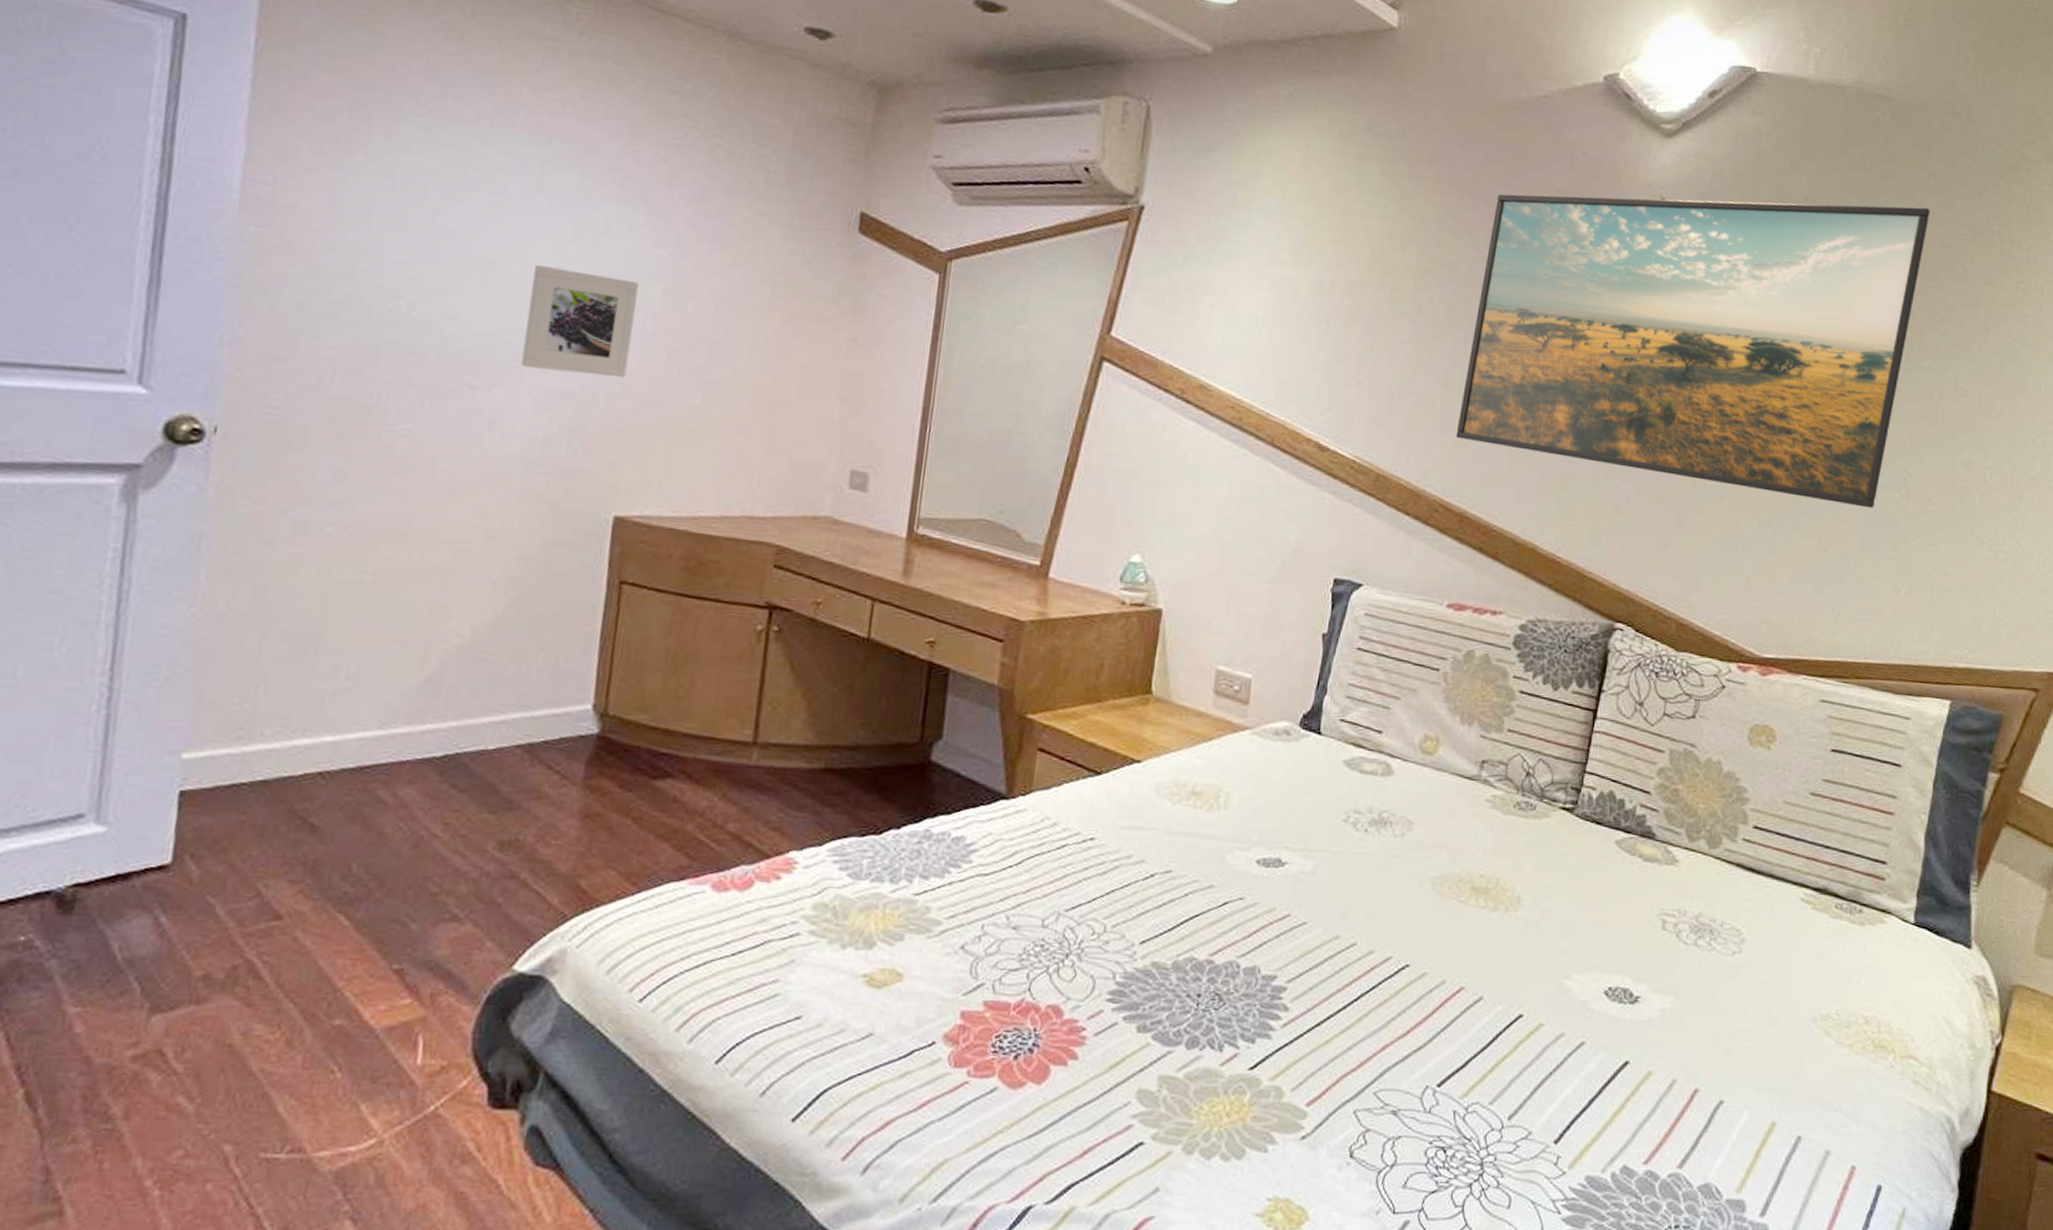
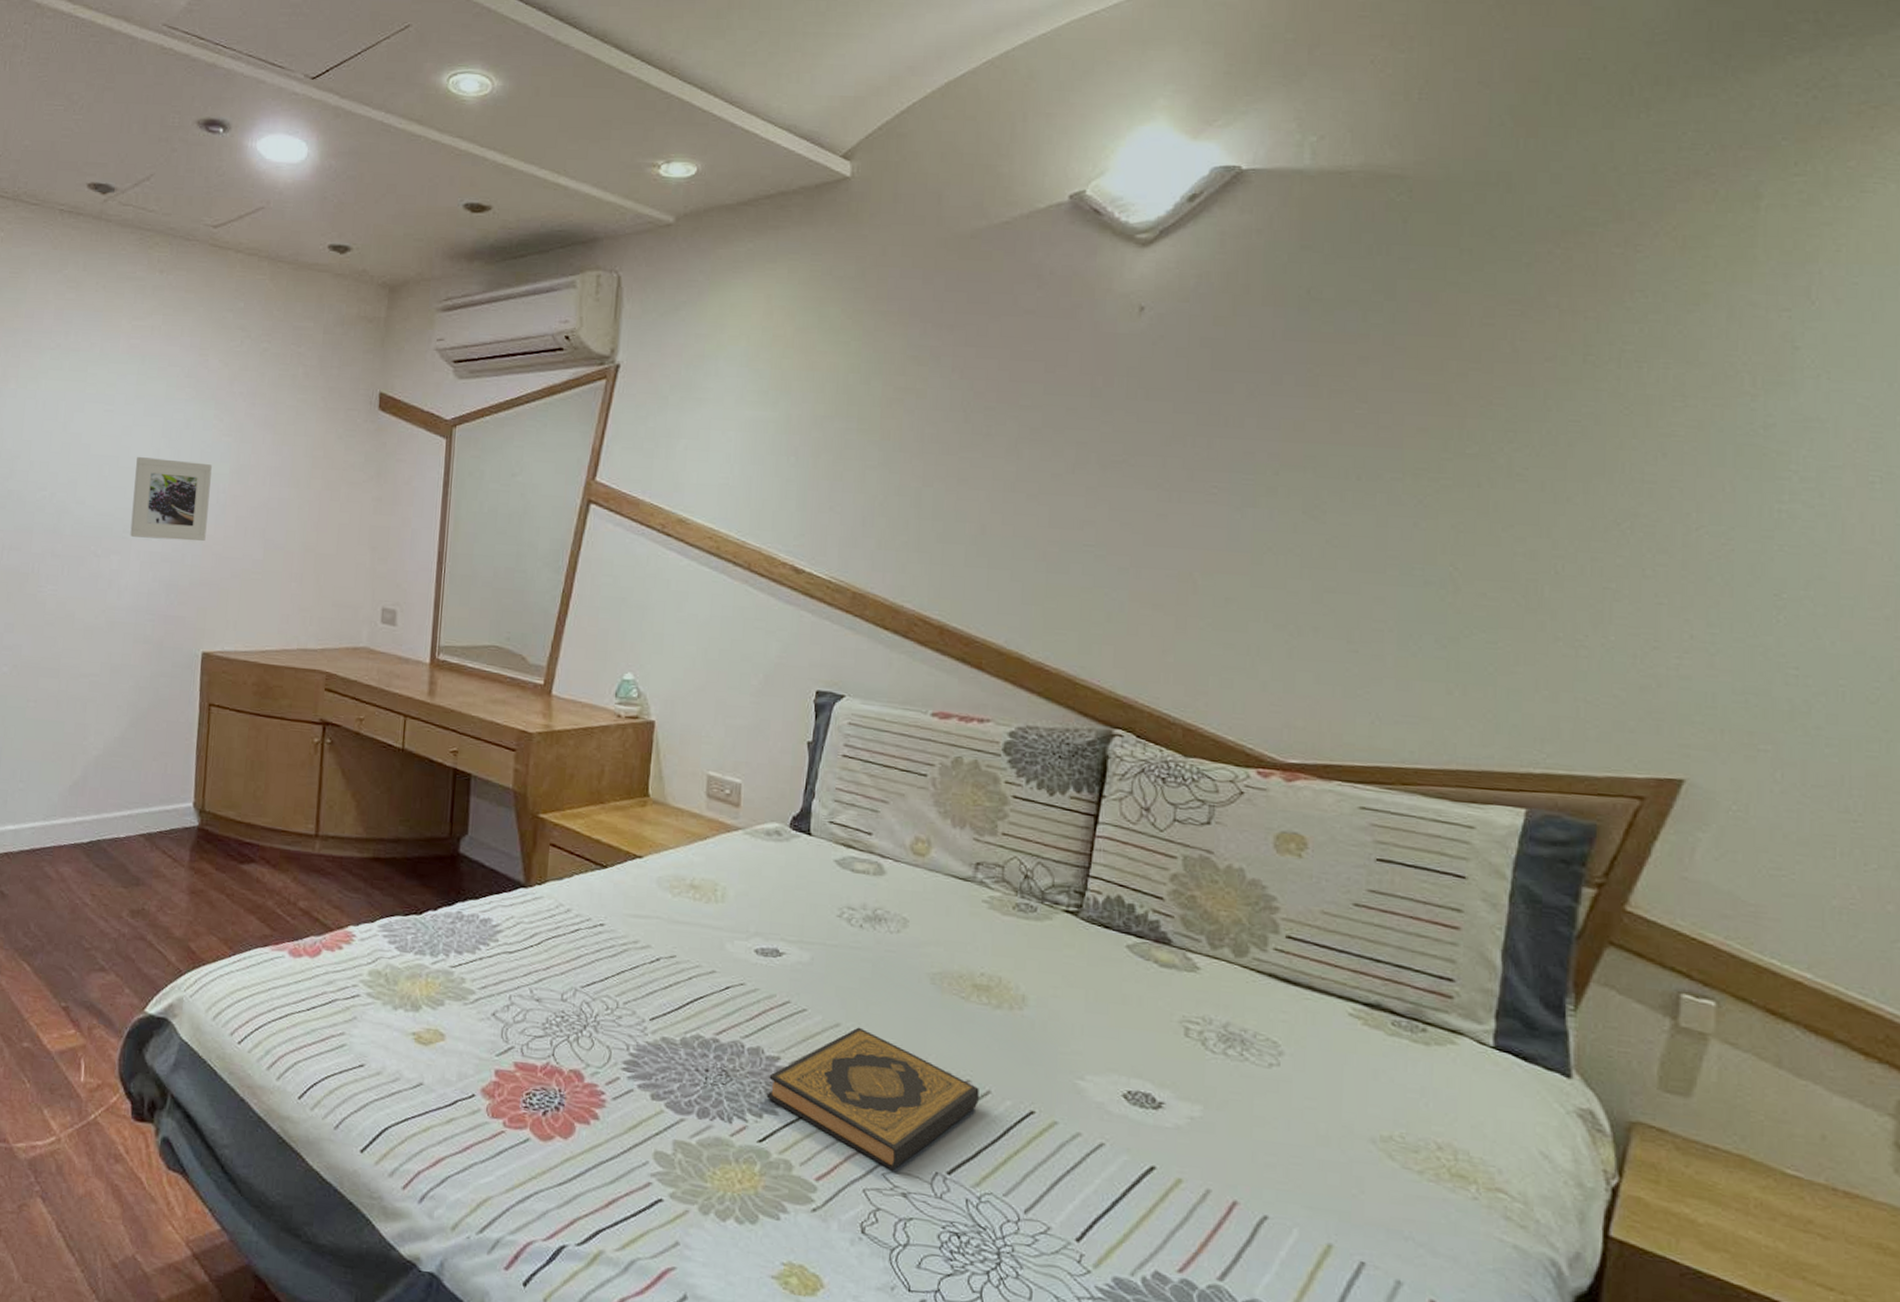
hardback book: none [1260,938,1473,1088] -> present [766,1027,979,1171]
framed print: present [1456,194,1930,509] -> none [931,286,1465,606]

